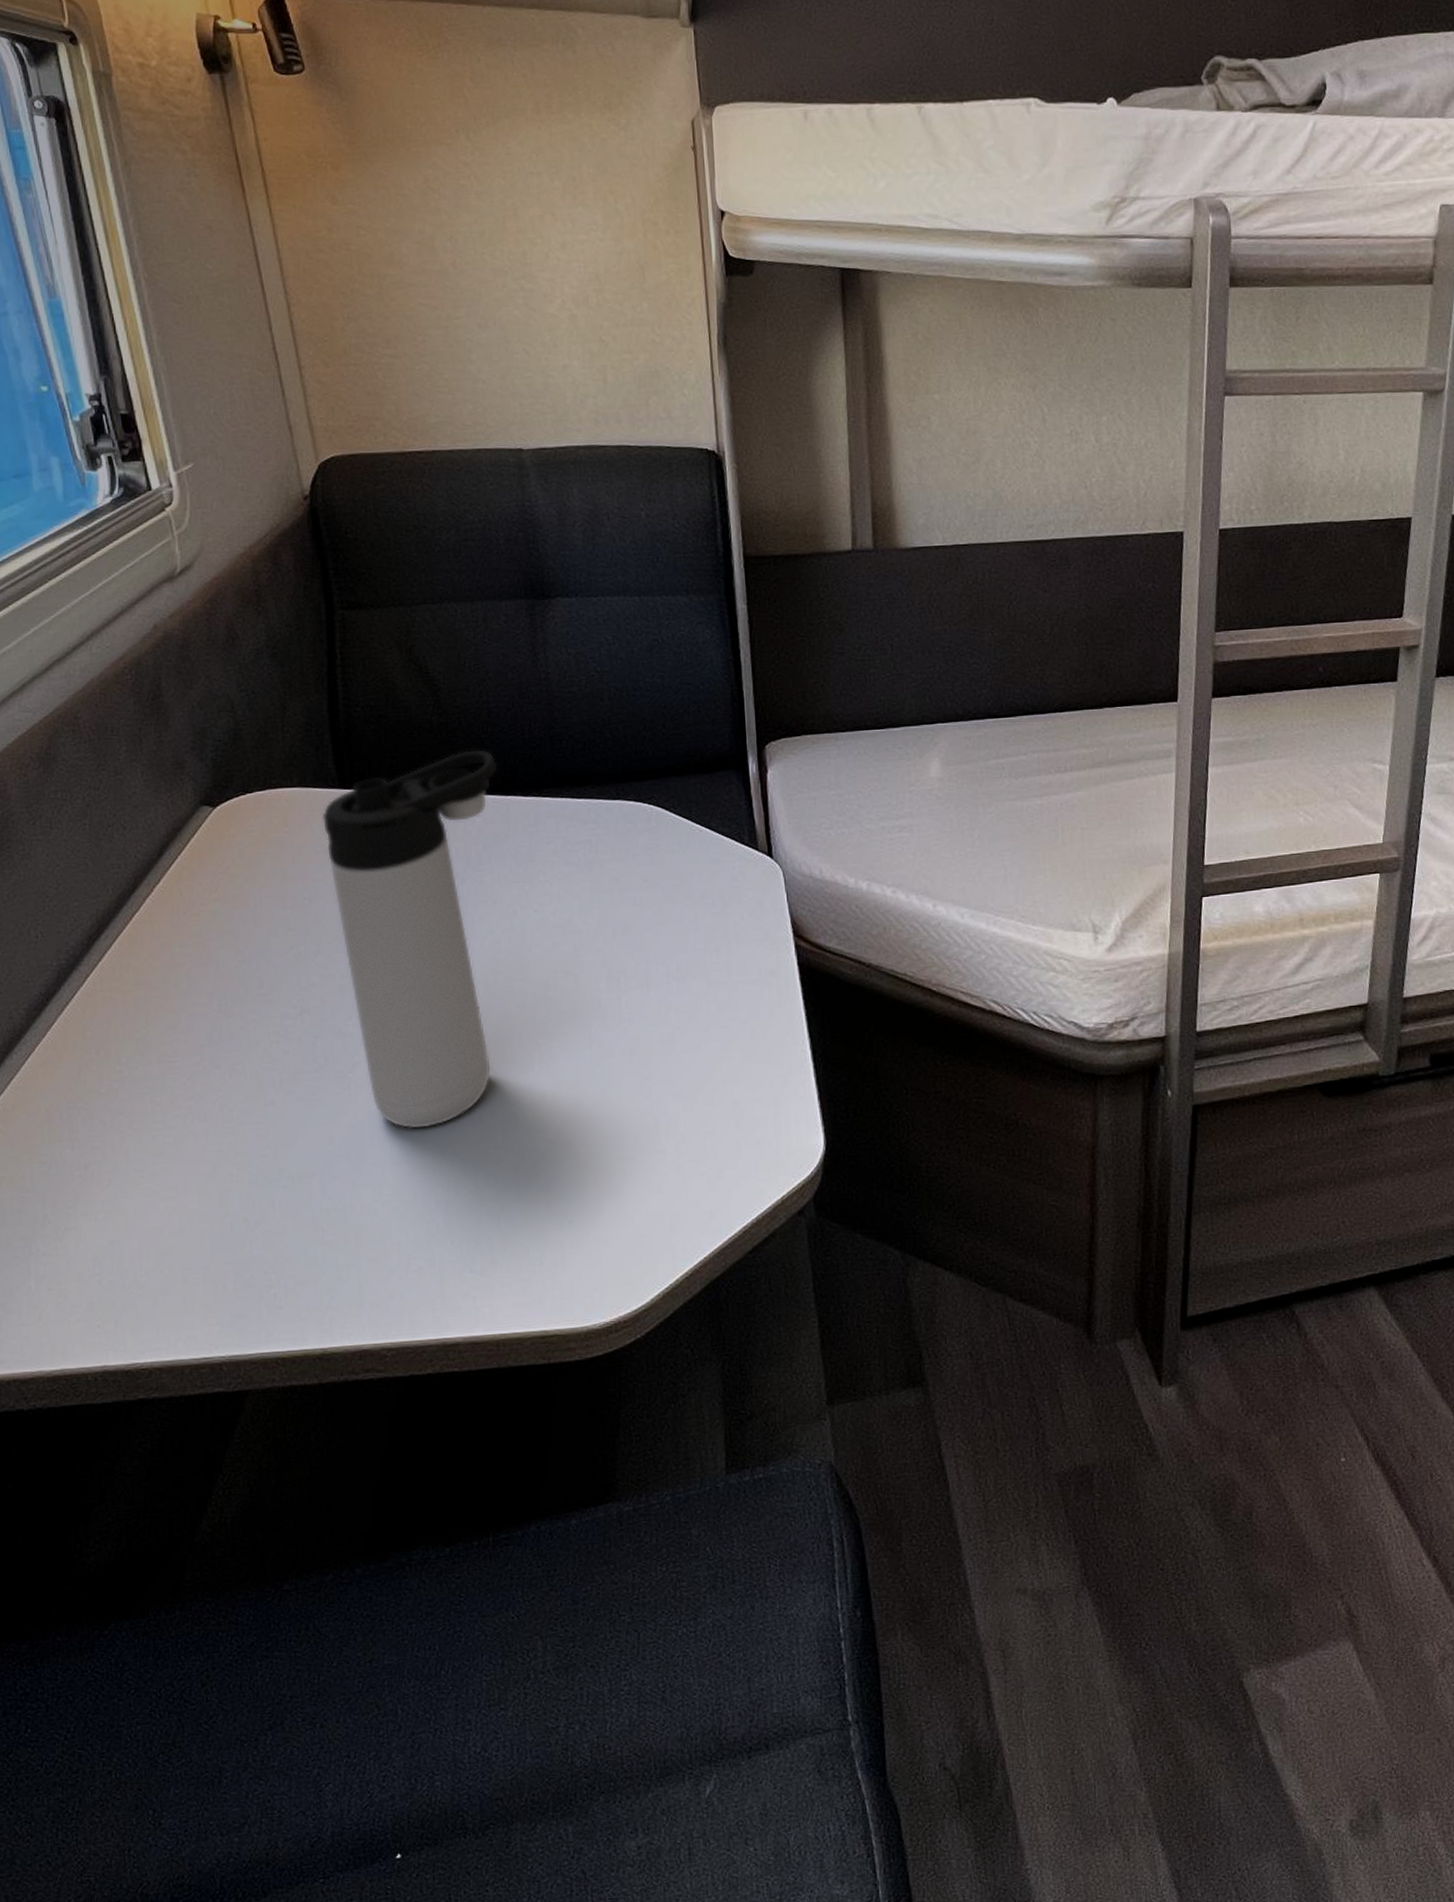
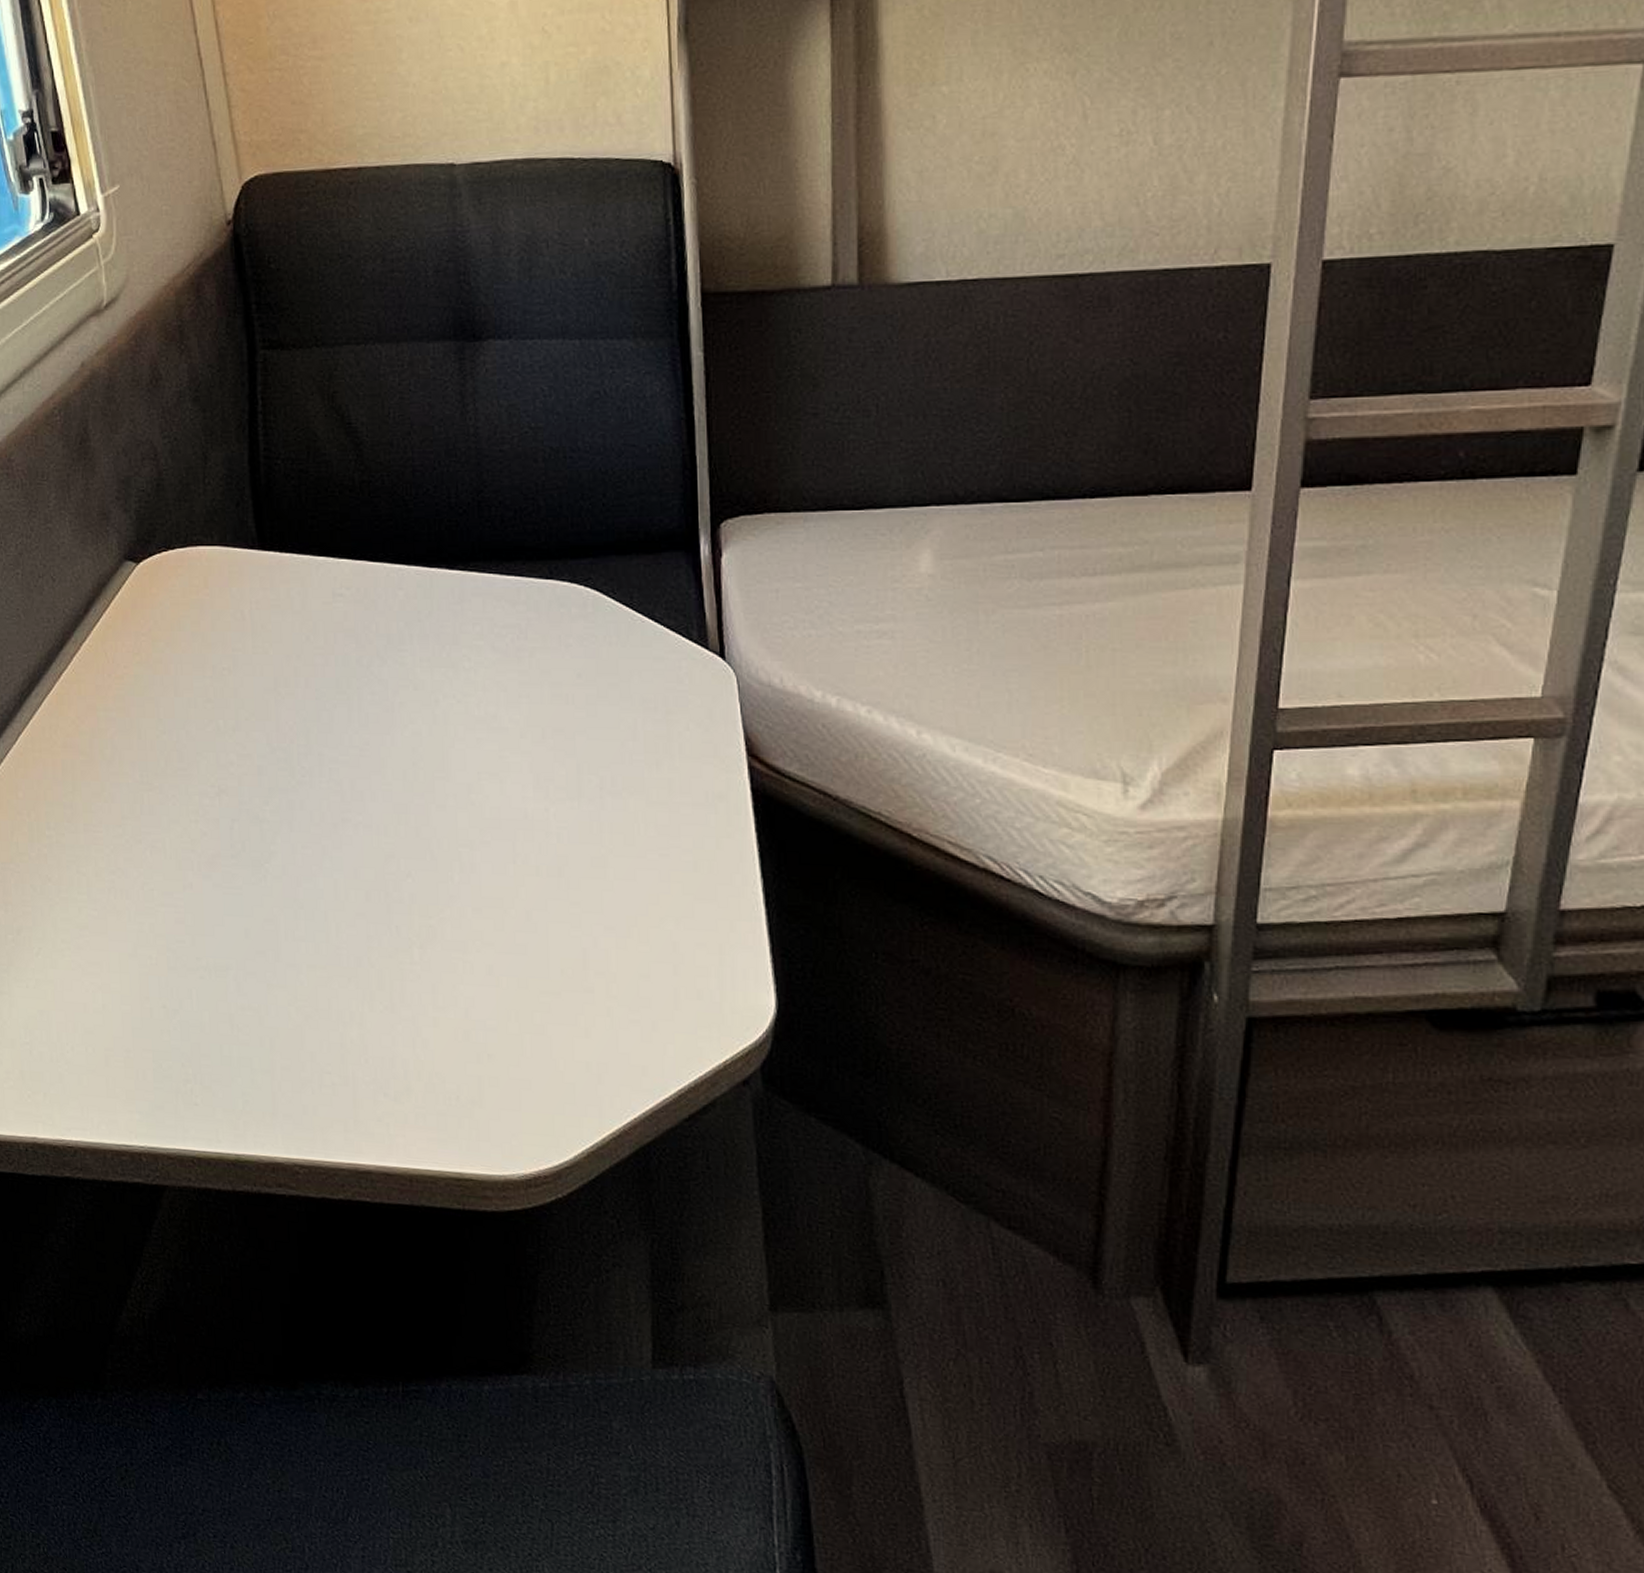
thermos bottle: present [322,749,498,1129] -> none [241,513,422,932]

